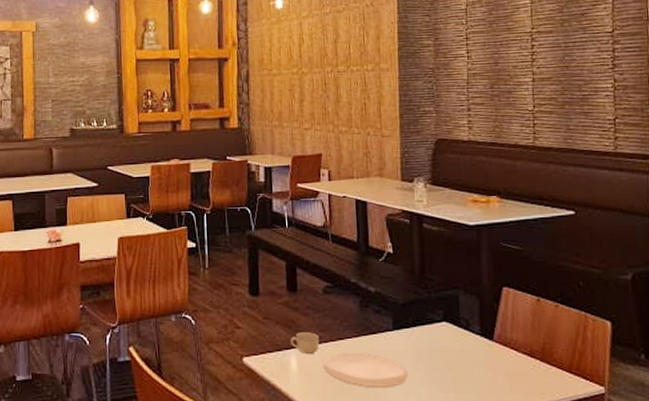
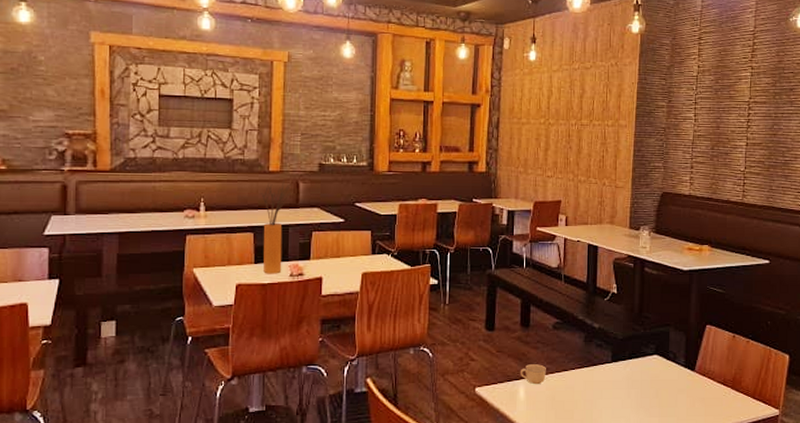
vase: none [17,146,45,241] -> present [261,179,291,274]
plate: present [323,352,408,388] -> none [548,382,621,414]

